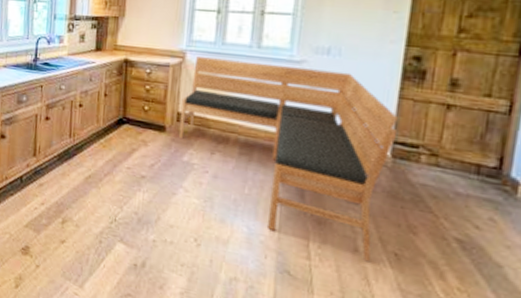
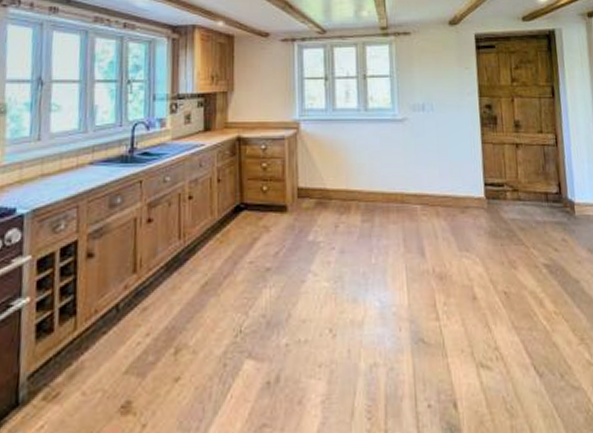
bench: present [178,57,398,261] -> none [300,125,486,306]

